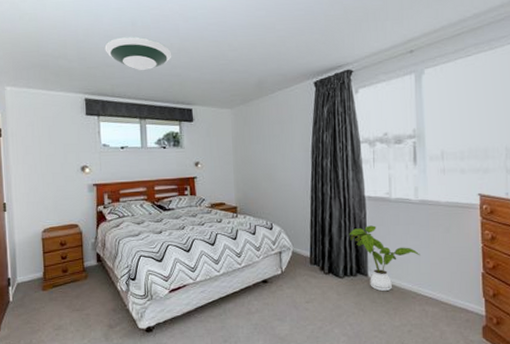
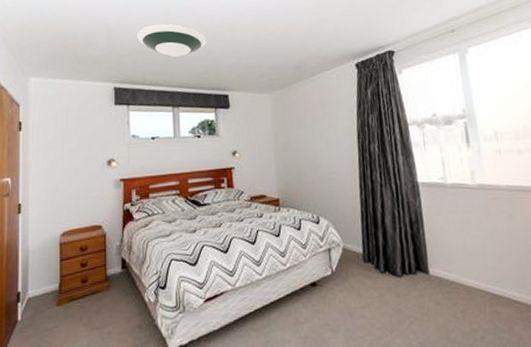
house plant: present [349,225,420,292] -> none [404,214,485,291]

